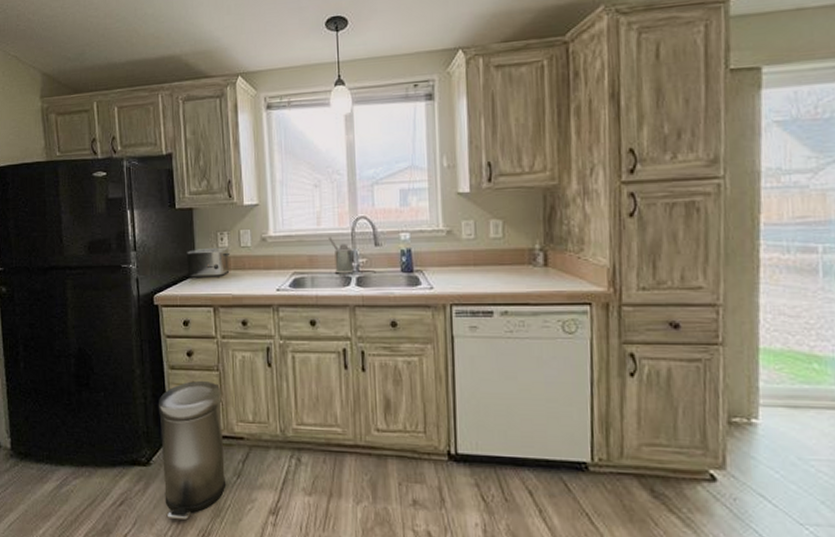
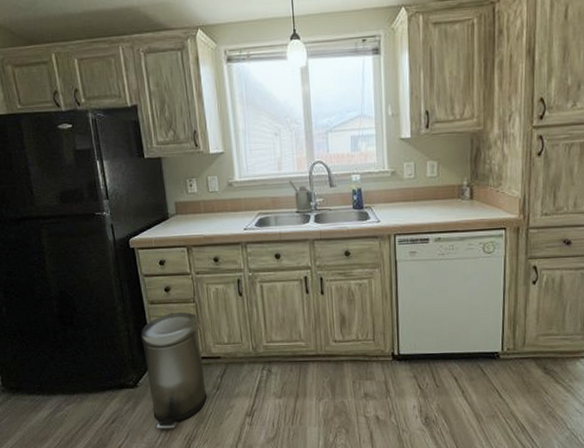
toaster: present [187,247,231,279] -> none [158,192,200,223]

